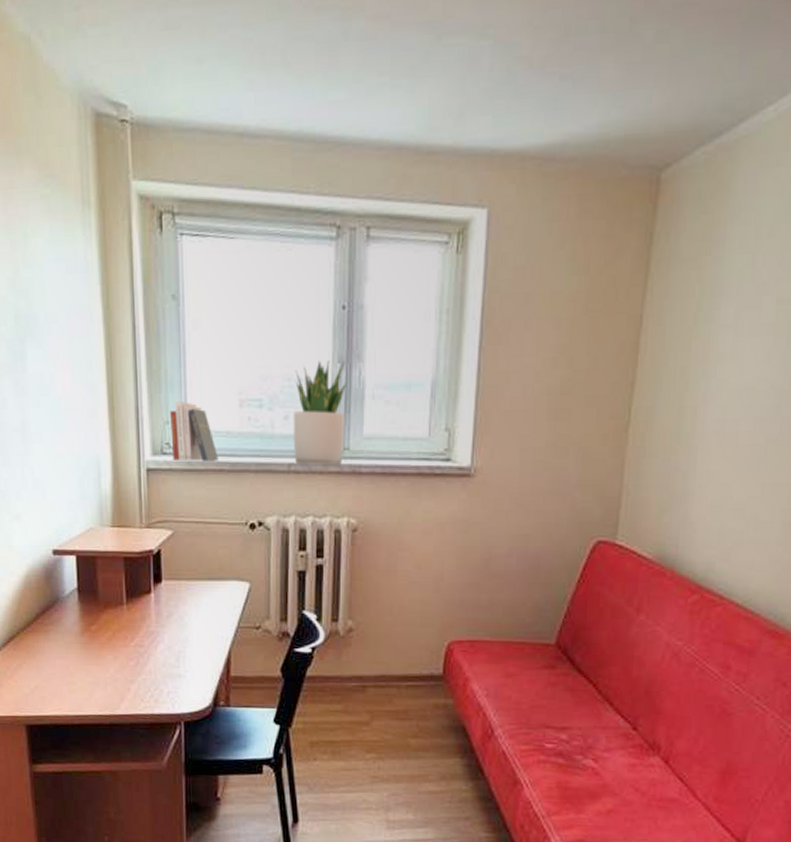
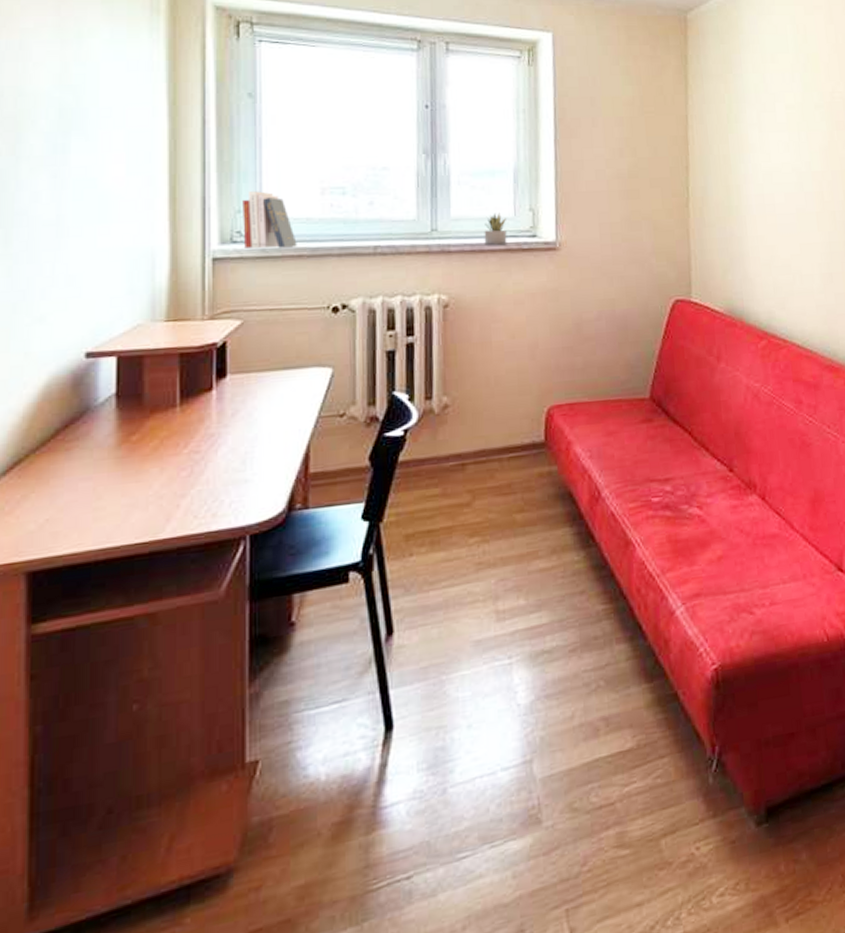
planter: present [293,360,346,467] -> none [378,151,432,248]
succulent plant: none [396,432,420,469] -> present [484,213,507,247]

